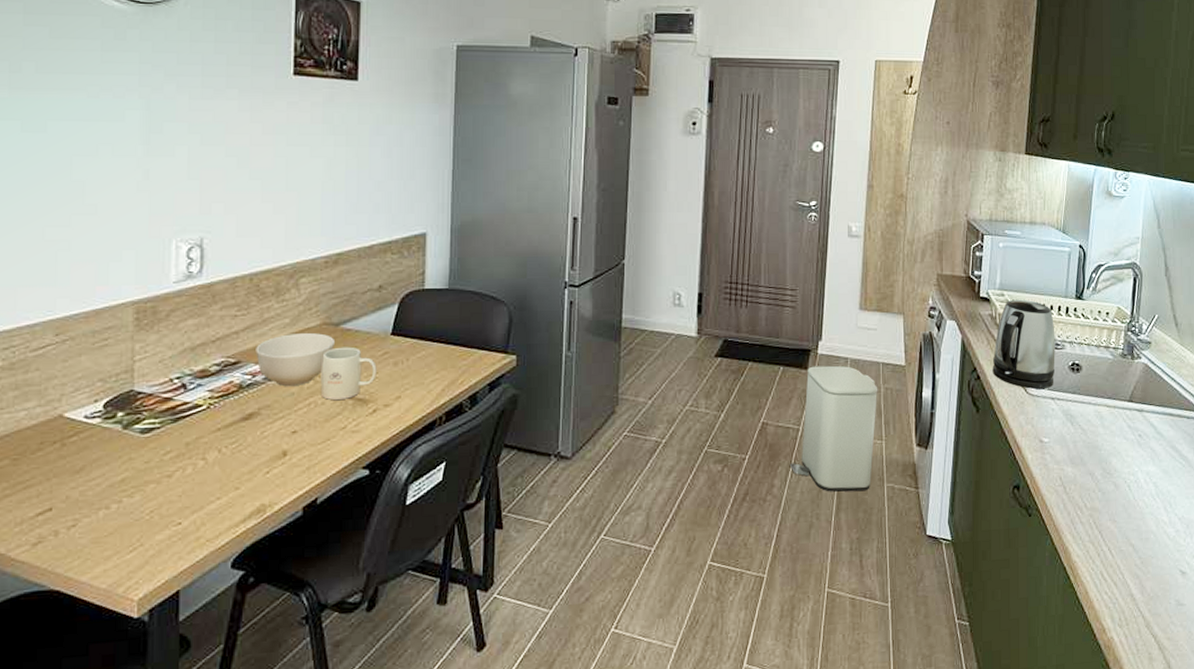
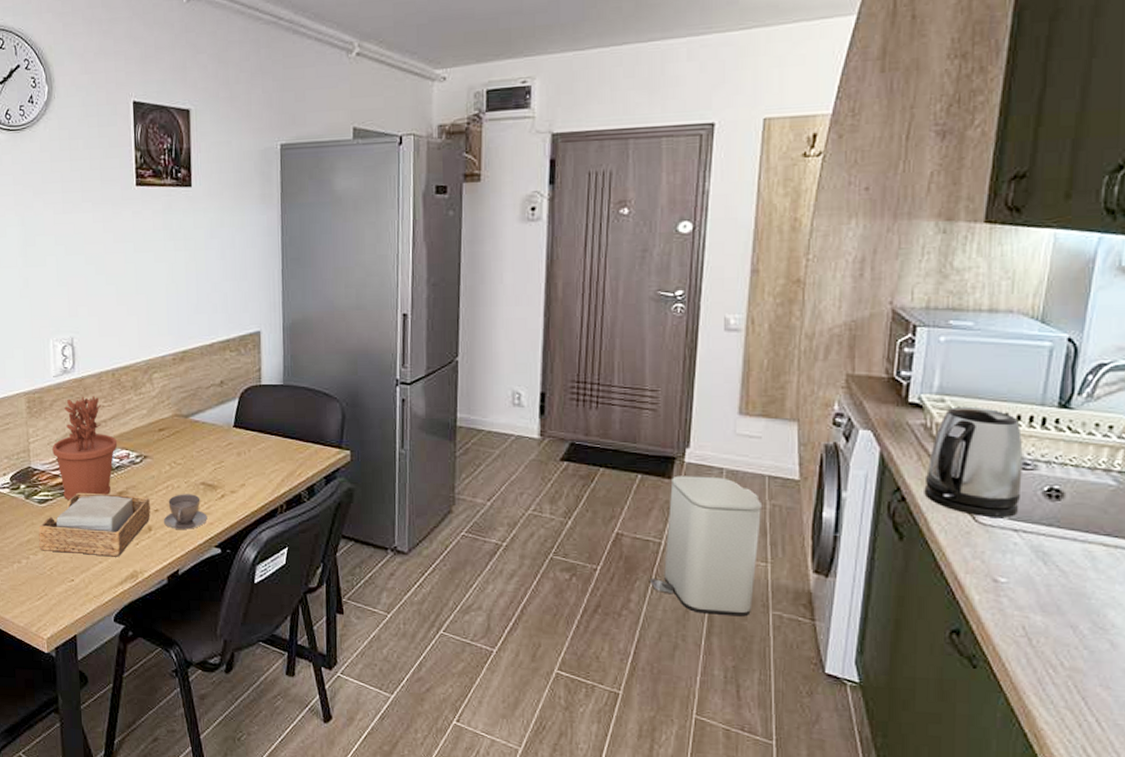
napkin holder: none [136,416,287,492] -> present [38,492,151,557]
flower pot: none [165,304,251,428] -> present [52,396,118,501]
bowl: present [256,332,336,387] -> none [121,422,186,471]
teacup: none [301,411,355,452] -> present [163,494,208,529]
mug: present [320,346,377,401] -> none [175,437,223,485]

